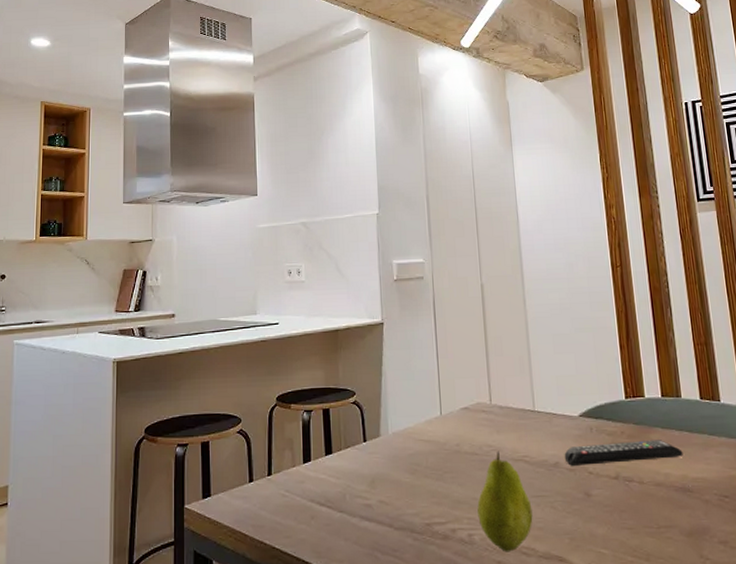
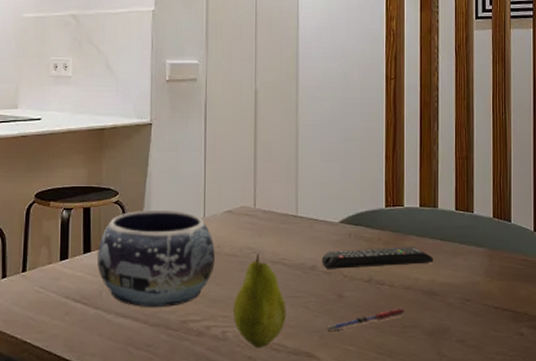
decorative bowl: none [339,408,455,510] -> present [98,210,215,307]
pen: none [576,506,659,532] -> present [326,308,405,330]

